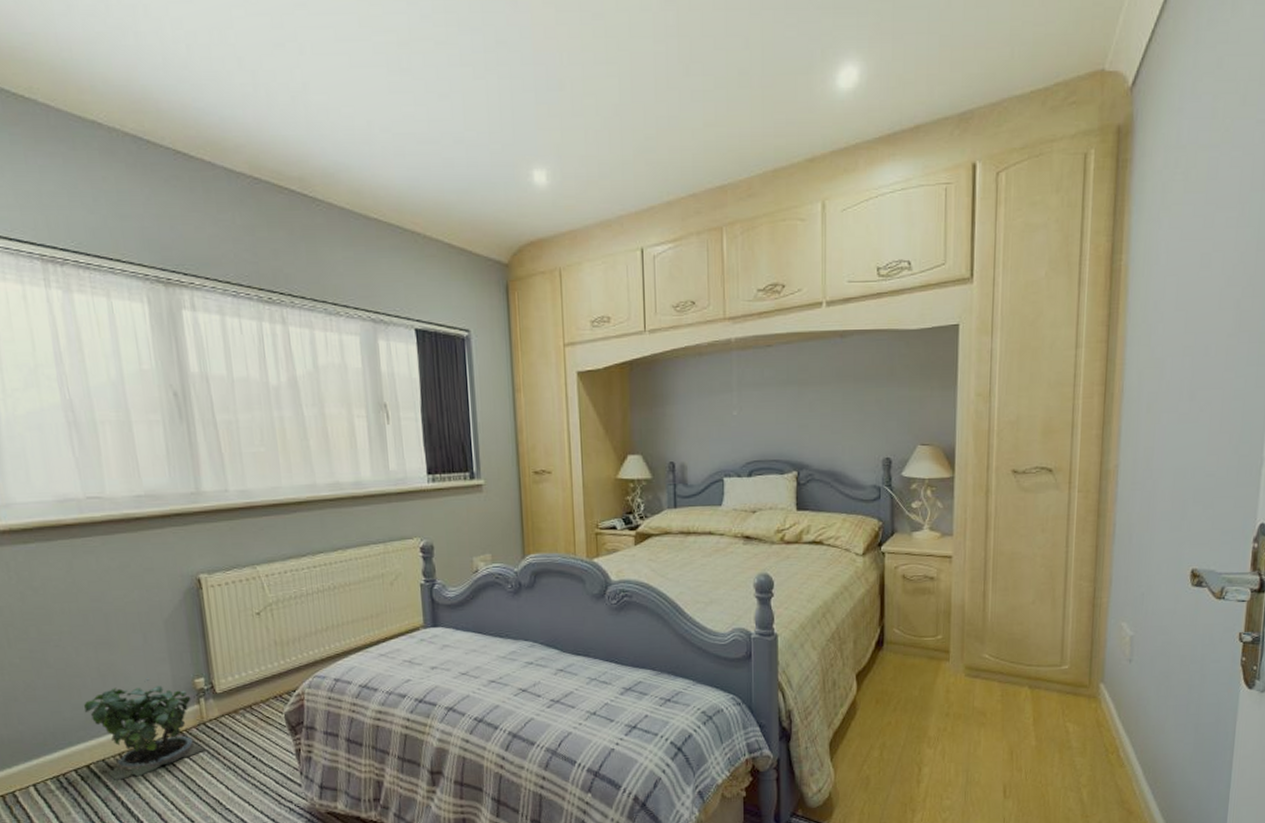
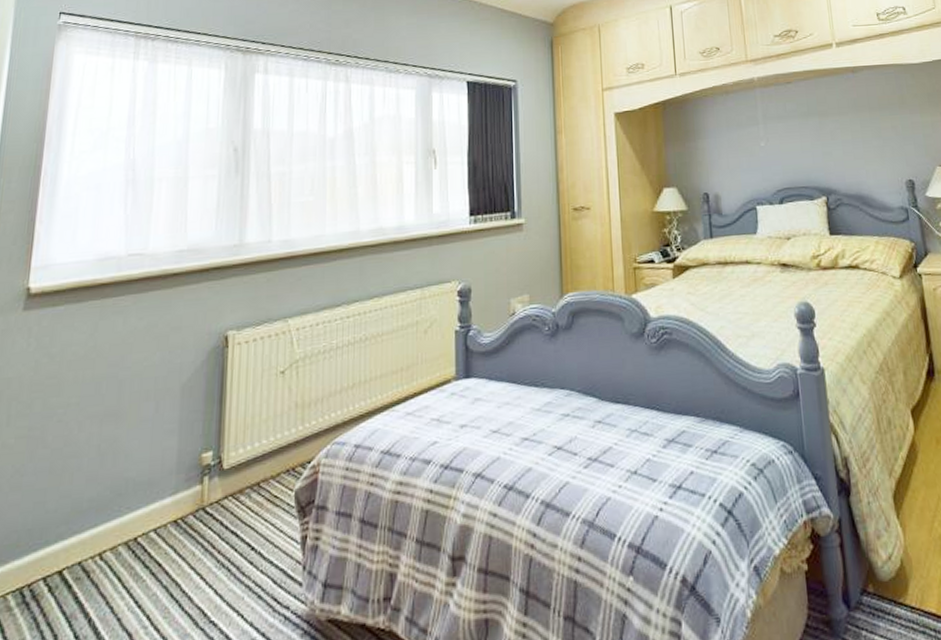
potted plant: present [83,678,205,780] -> none [71,455,198,590]

